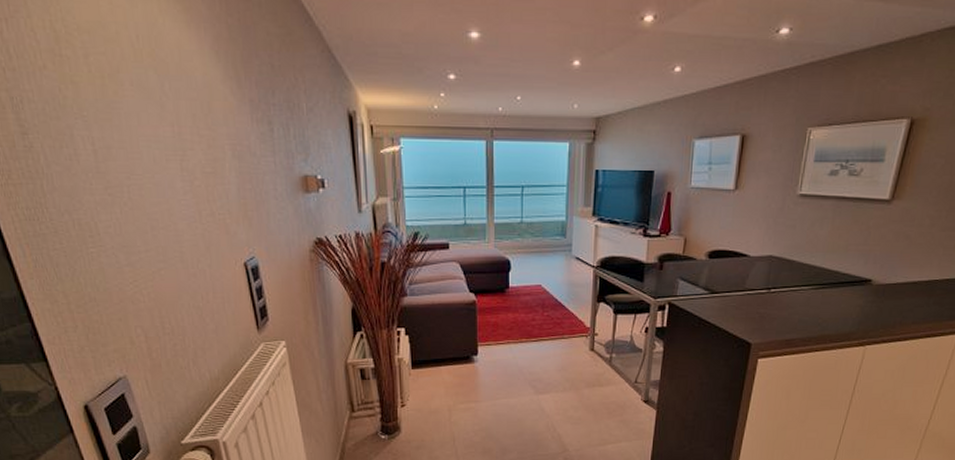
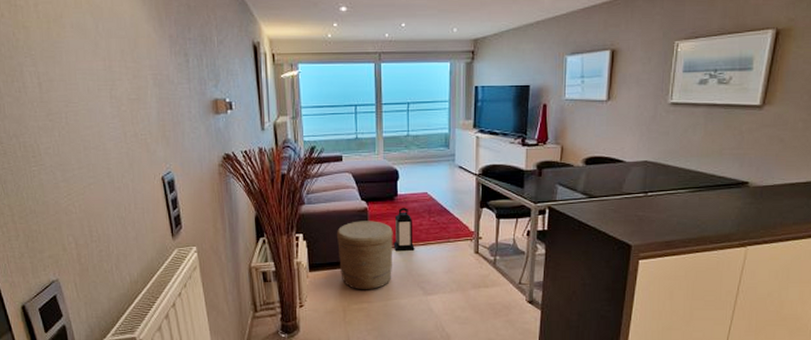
woven basket: none [441,314,504,389] -> present [336,221,393,290]
lantern: none [503,301,527,347] -> present [393,208,415,251]

